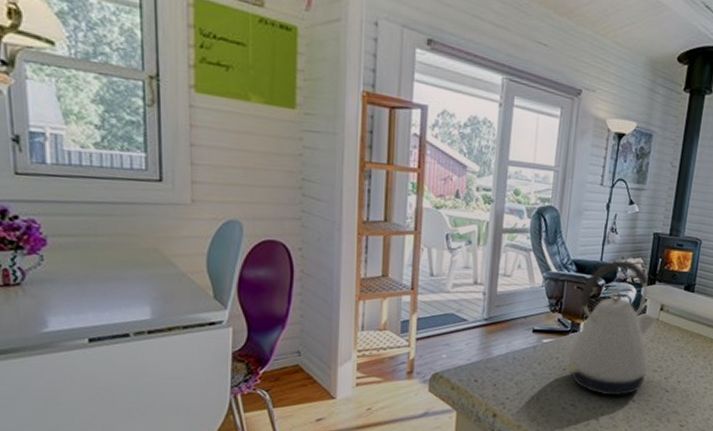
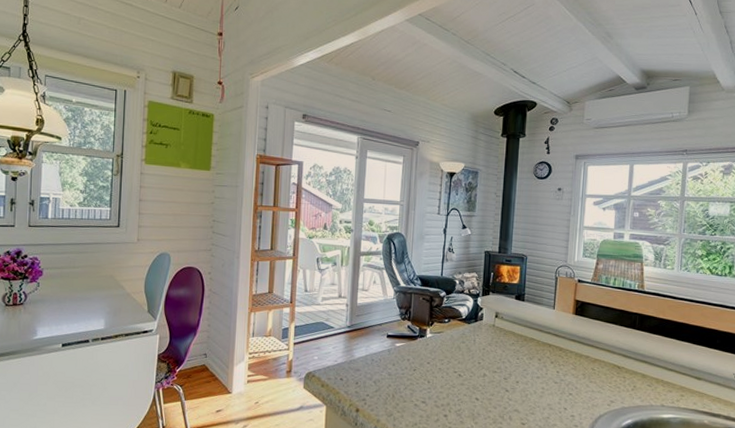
kettle: present [564,260,656,396] -> none [415,275,492,394]

